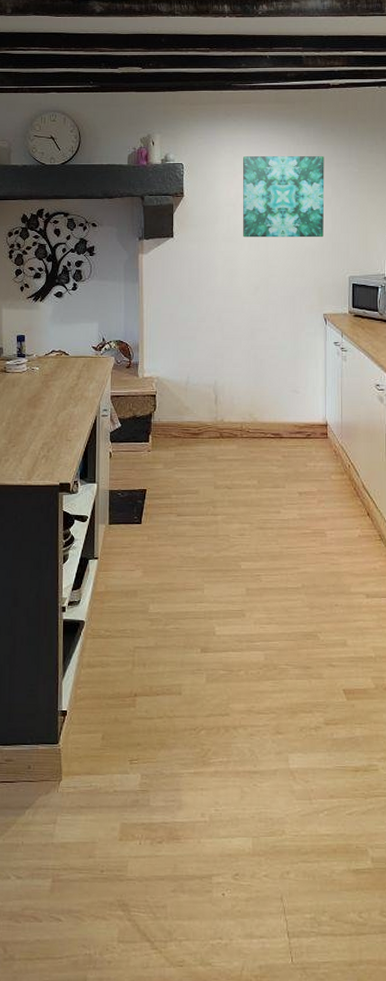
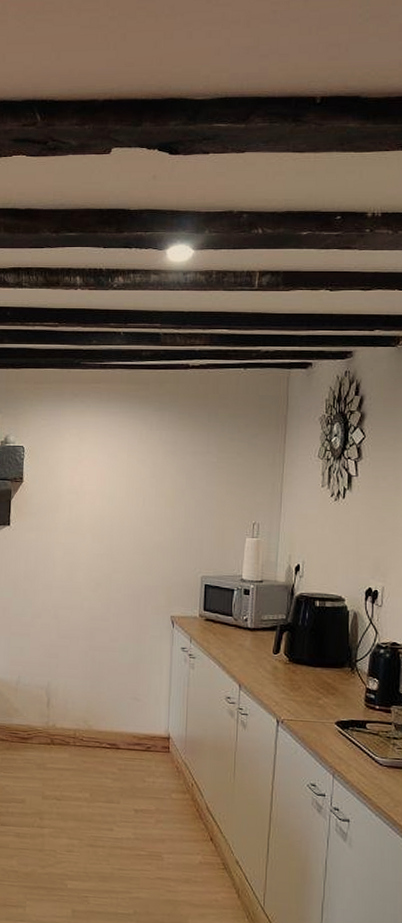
wall art: present [243,156,325,238] -> none [86,441,180,532]

